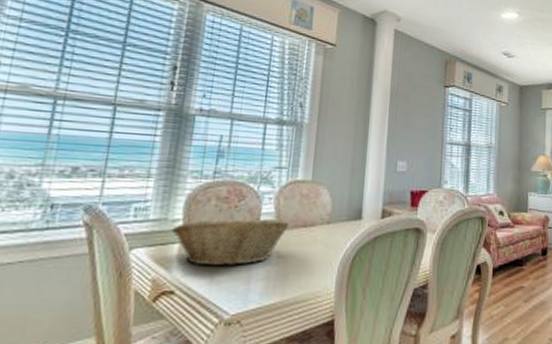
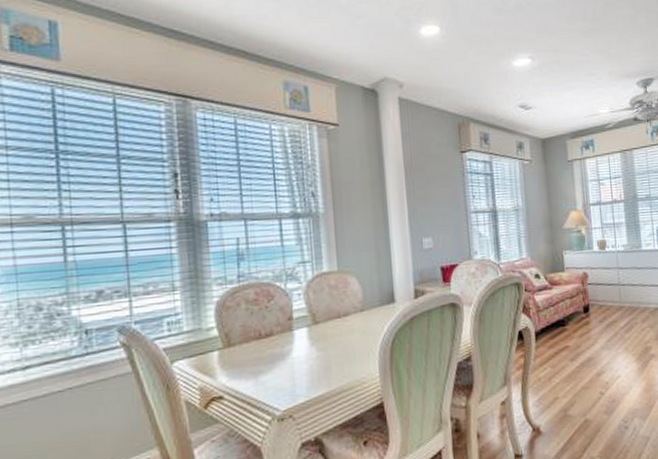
fruit basket: present [171,218,289,267] -> none [207,313,322,369]

